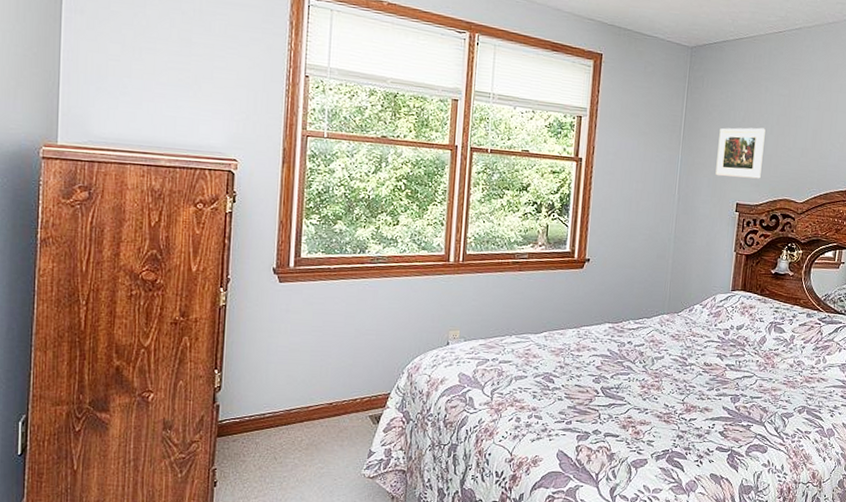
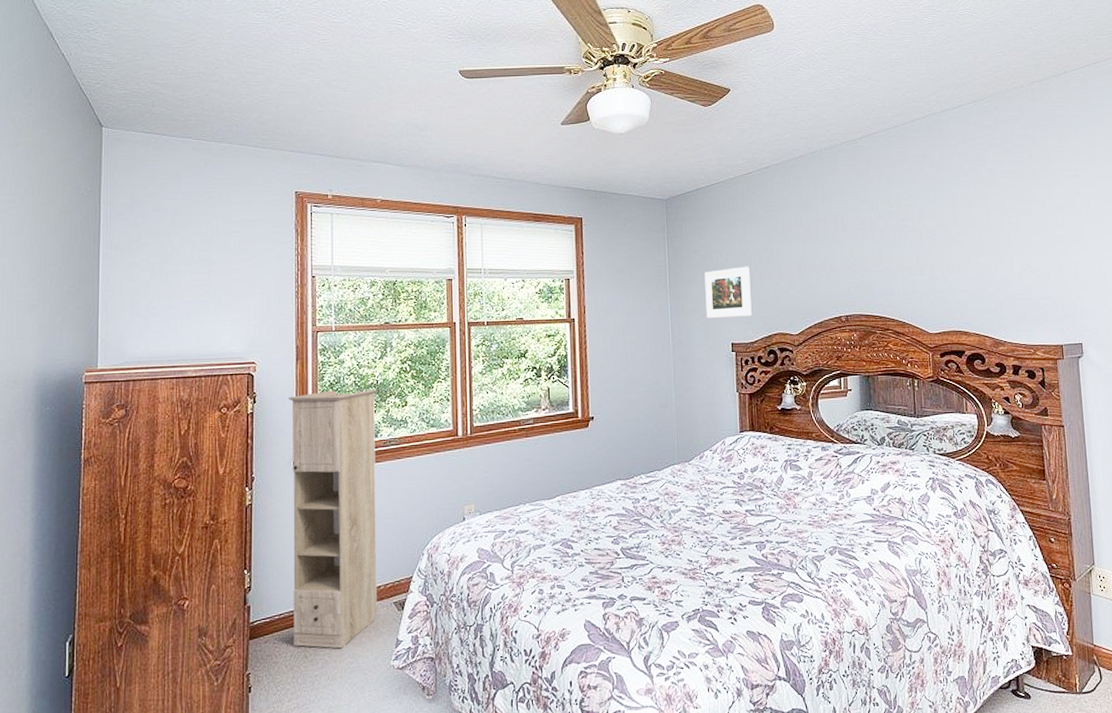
storage cabinet: none [263,199,368,454] -> present [288,390,377,649]

